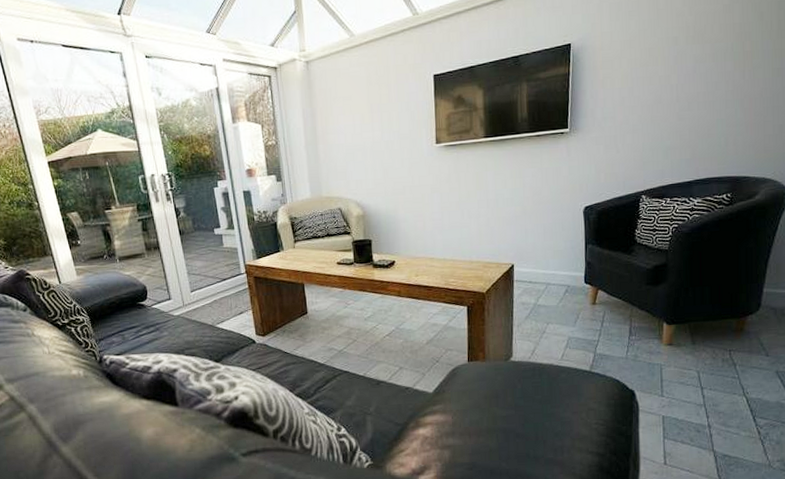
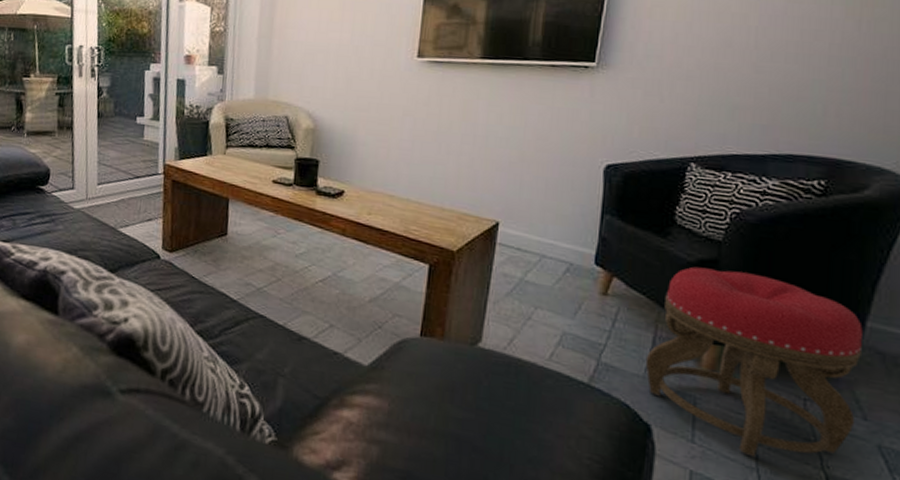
stool: none [626,269,762,398] -> present [645,266,863,458]

